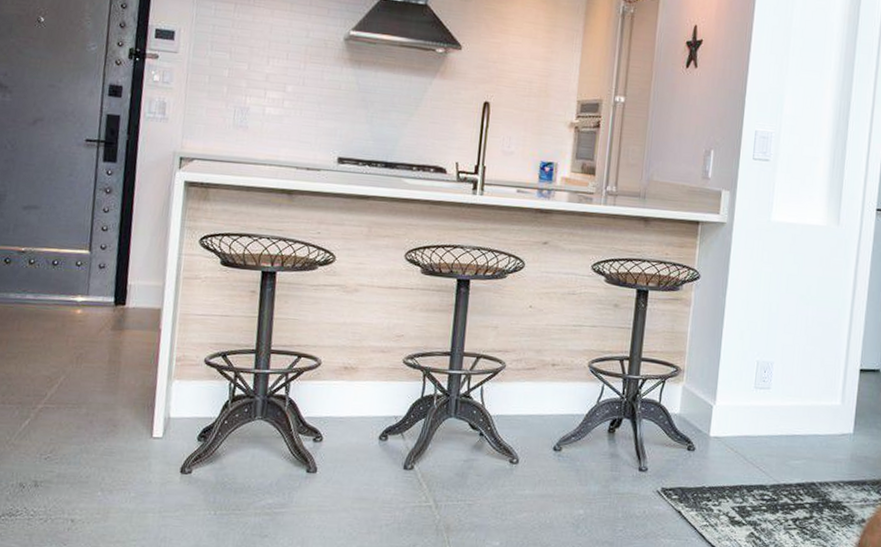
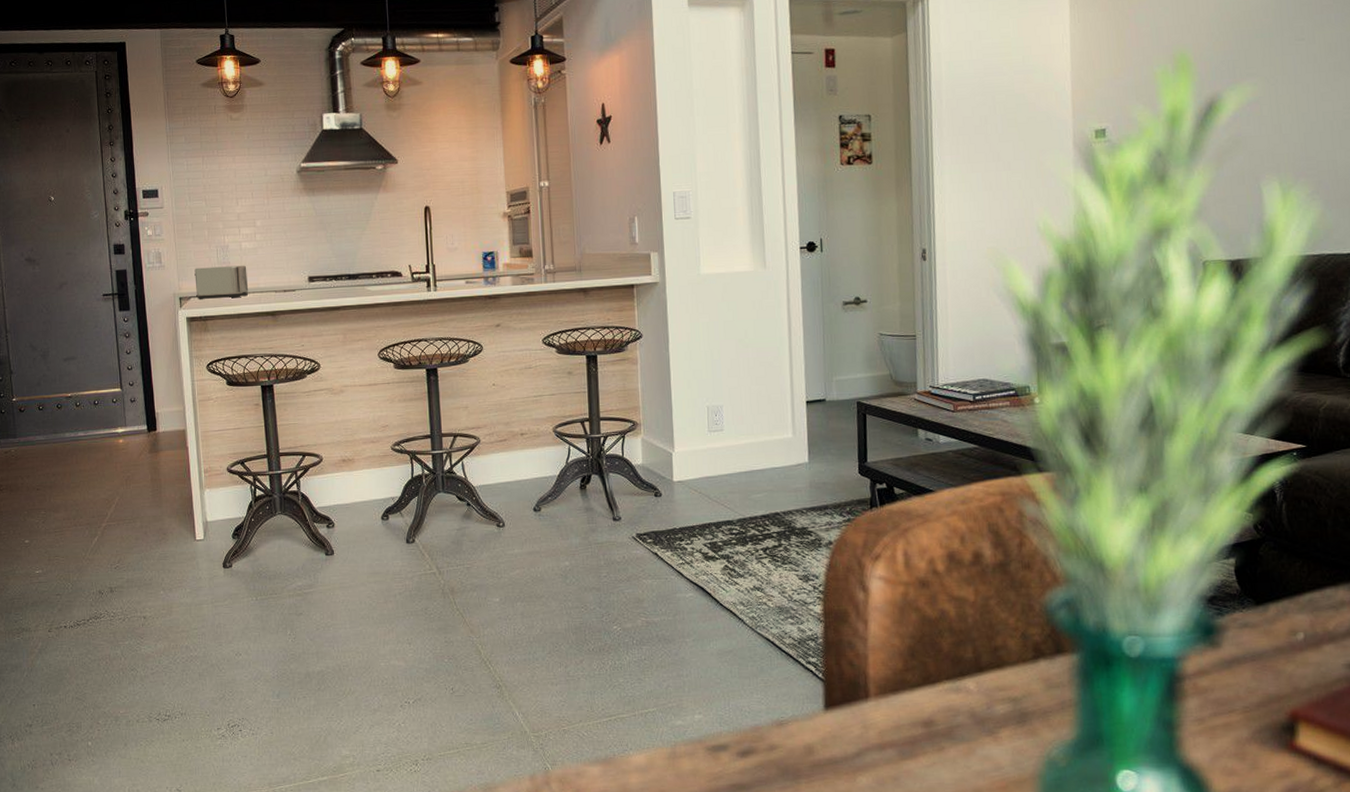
toaster: none [201,127,267,168] -> present [194,265,249,300]

